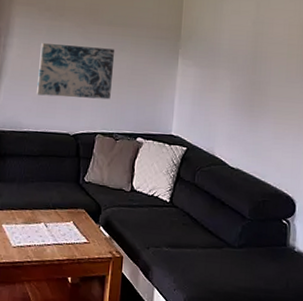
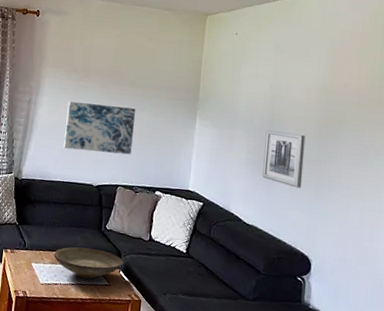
decorative bowl: none [27,203,104,238] -> present [54,247,124,279]
wall art: none [246,69,288,128] -> present [262,130,306,188]

